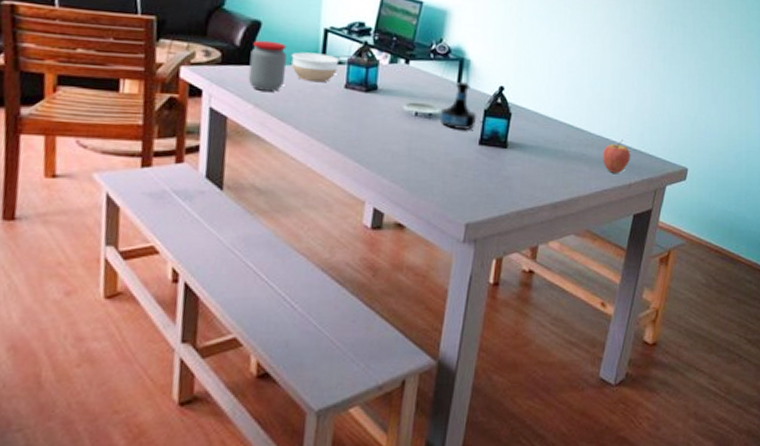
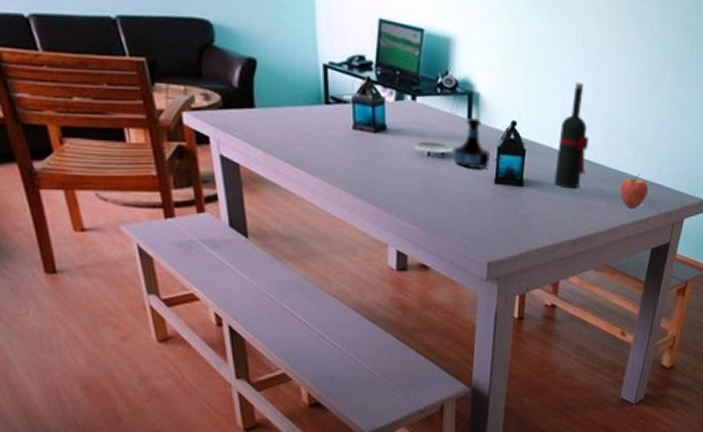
jar: present [248,40,287,92] -> none [251,80,290,136]
bowl: present [291,52,340,83] -> none [293,91,344,124]
wine bottle: none [537,54,574,152] -> present [554,82,590,189]

